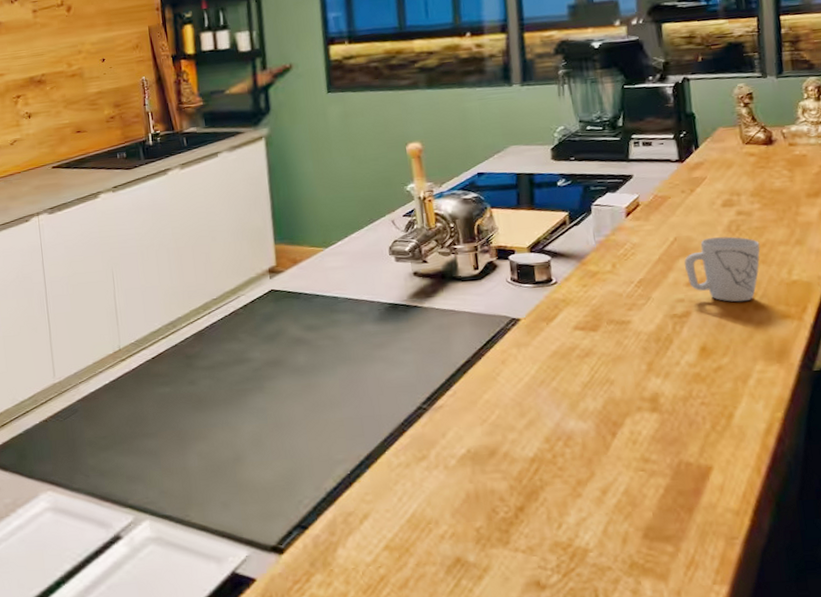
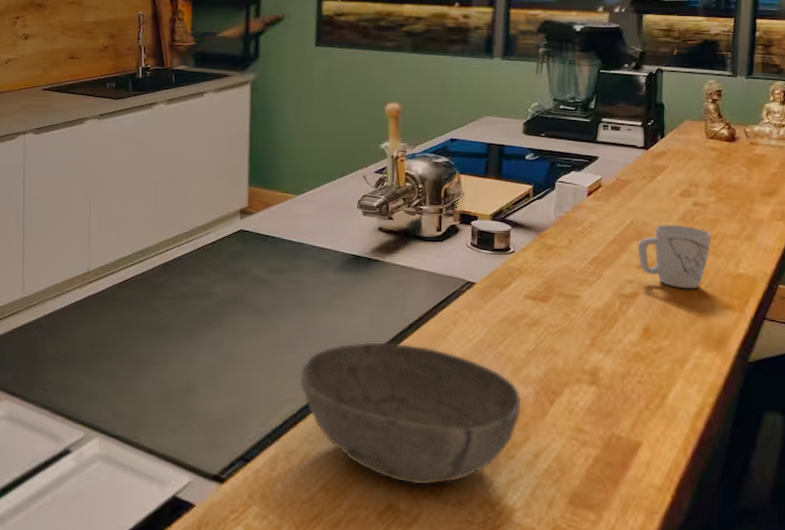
bowl: none [350,389,584,535] -> present [300,342,522,485]

